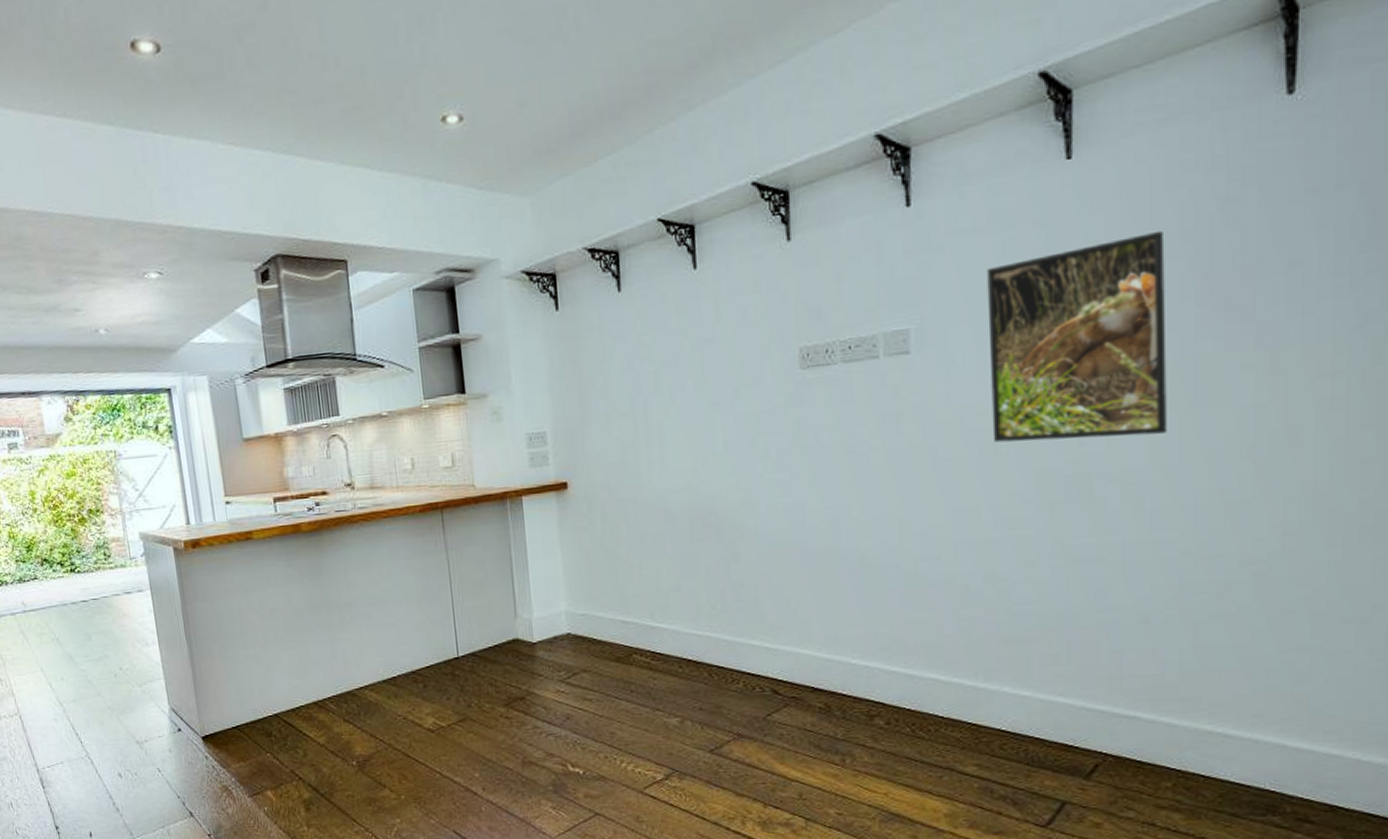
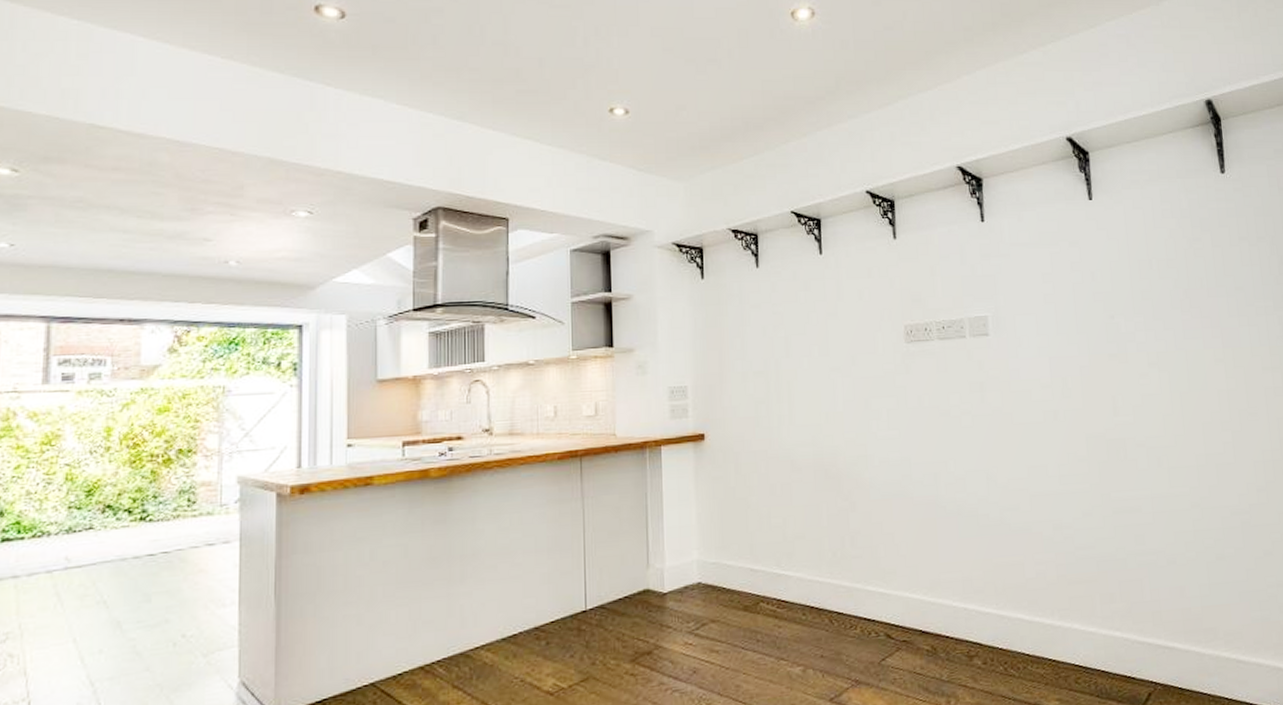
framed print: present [987,230,1167,443] -> none [1040,257,1173,411]

